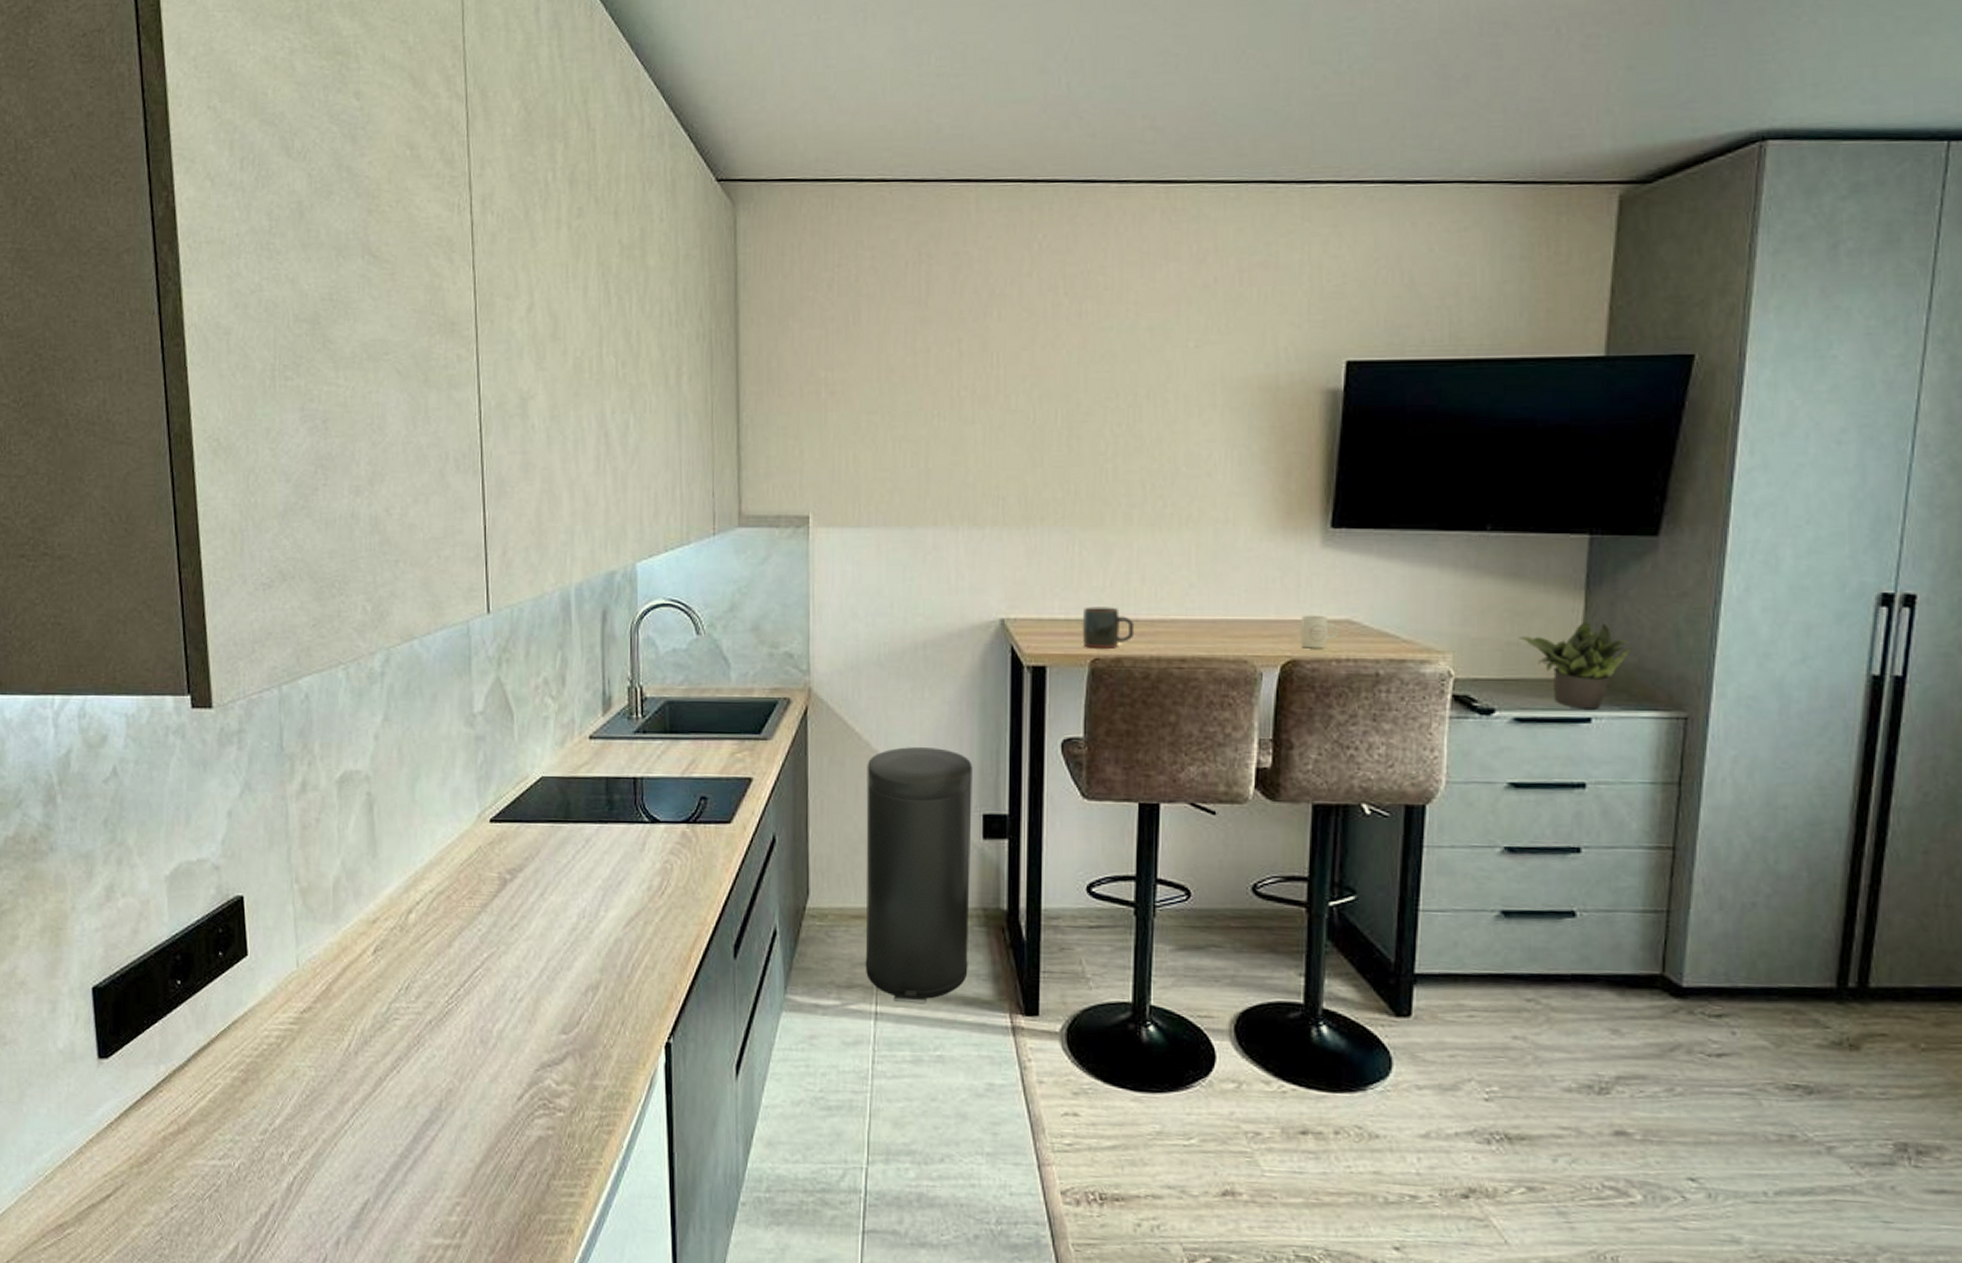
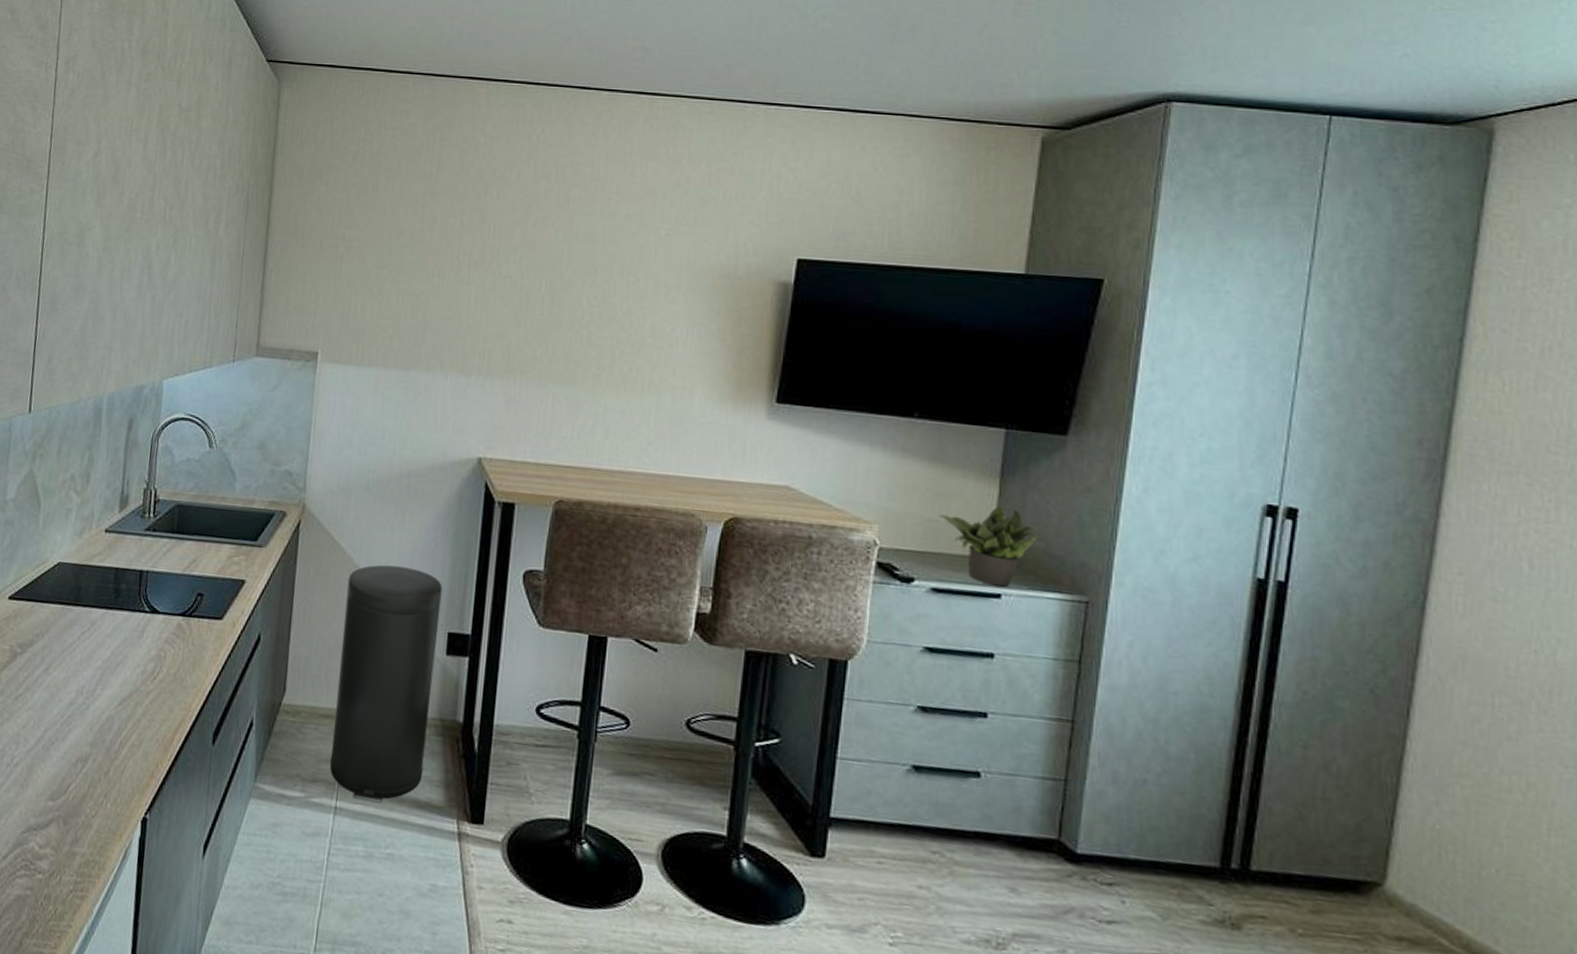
mug: present [1082,606,1135,648] -> none [549,453,597,493]
mug: present [1300,615,1338,649] -> none [743,478,778,510]

